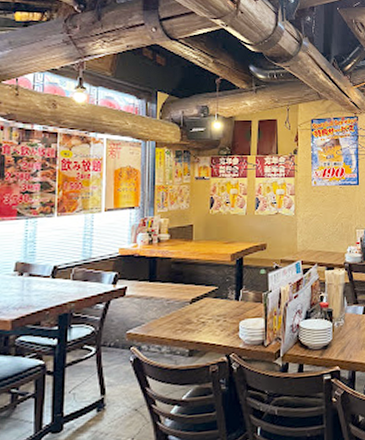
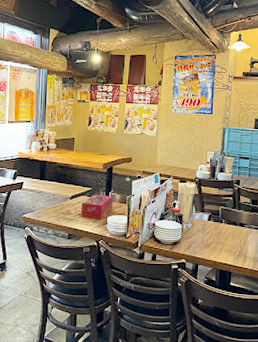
tissue box: none [204,294,246,327] -> present [80,194,114,220]

